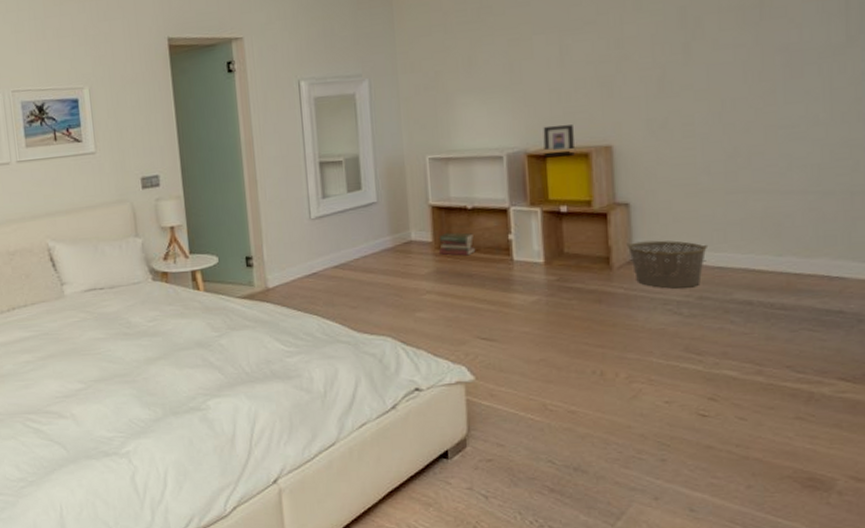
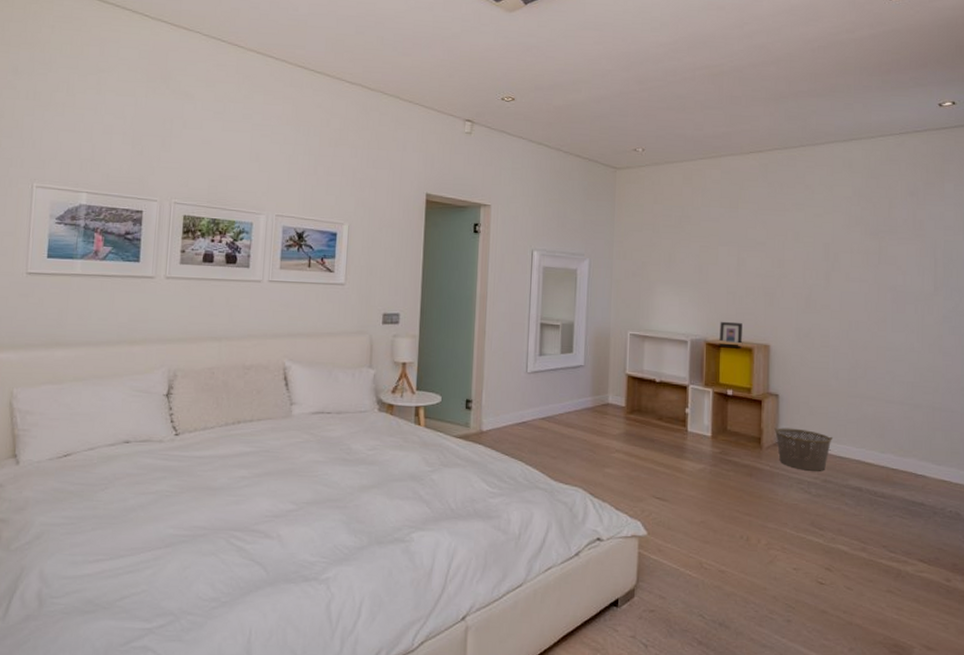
books: present [439,232,476,256] -> none [630,400,659,423]

